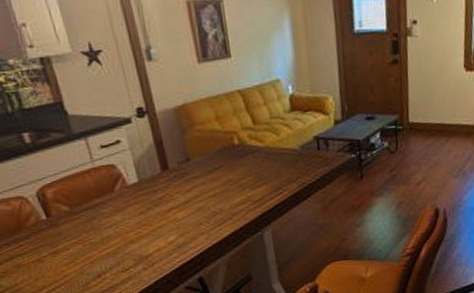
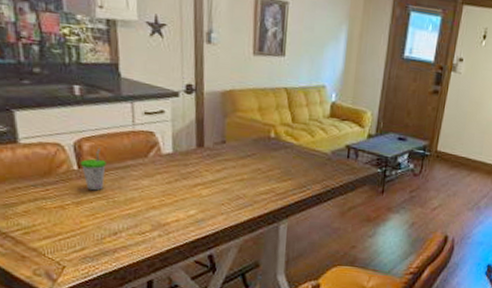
cup: none [47,192,77,238] -> present [80,147,106,191]

